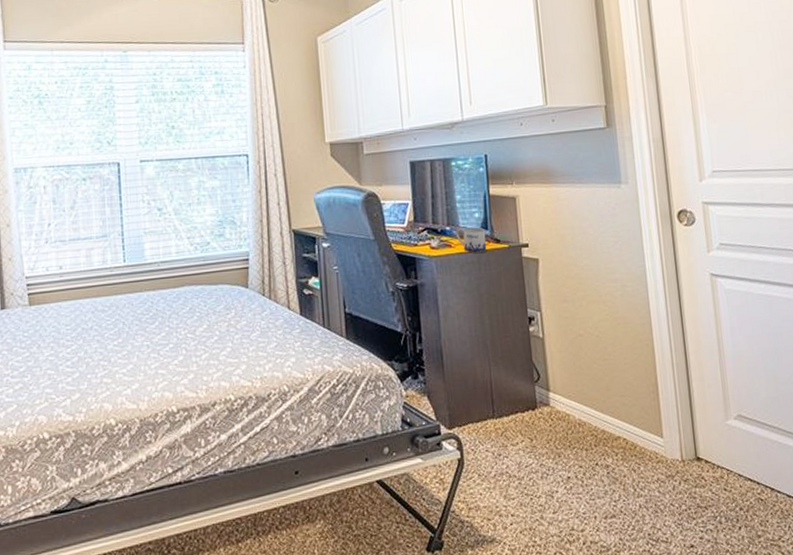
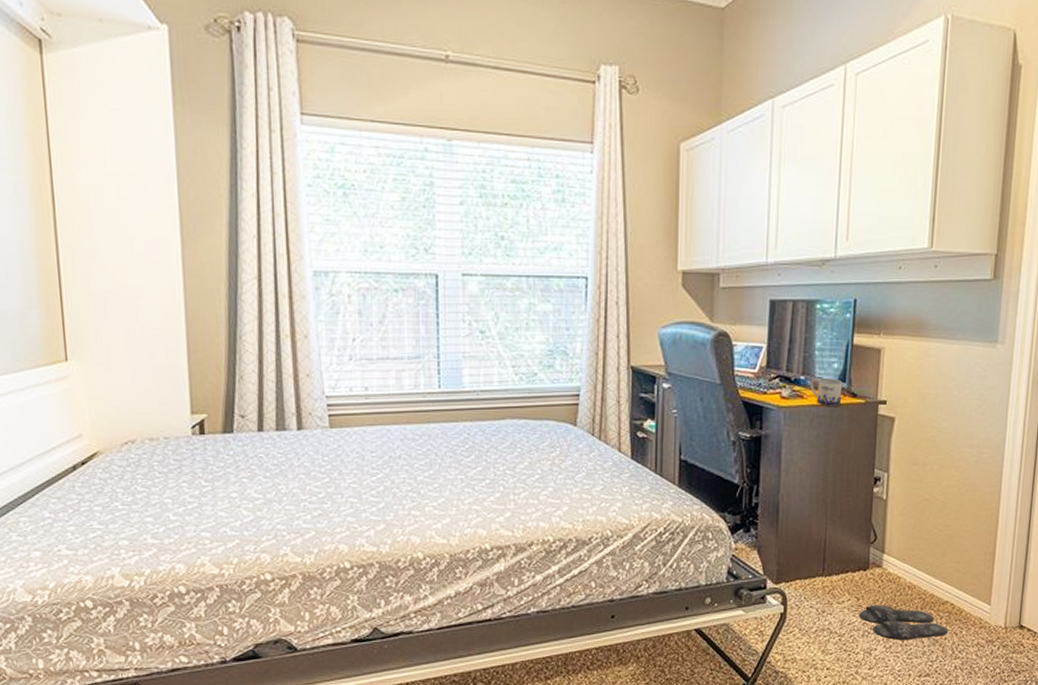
slippers: none [535,444,627,481] -> present [859,605,949,640]

